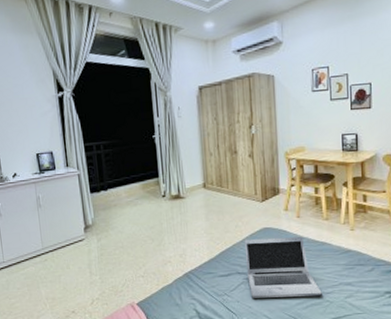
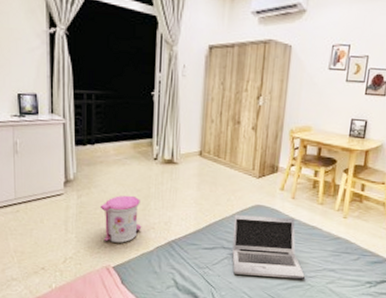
trash can: none [118,233,159,280] -> present [100,195,142,243]

